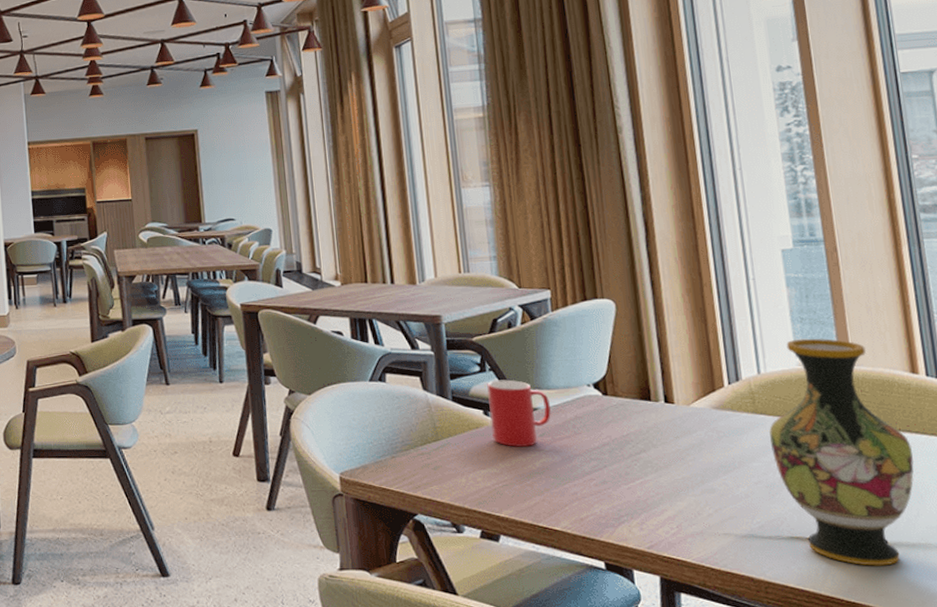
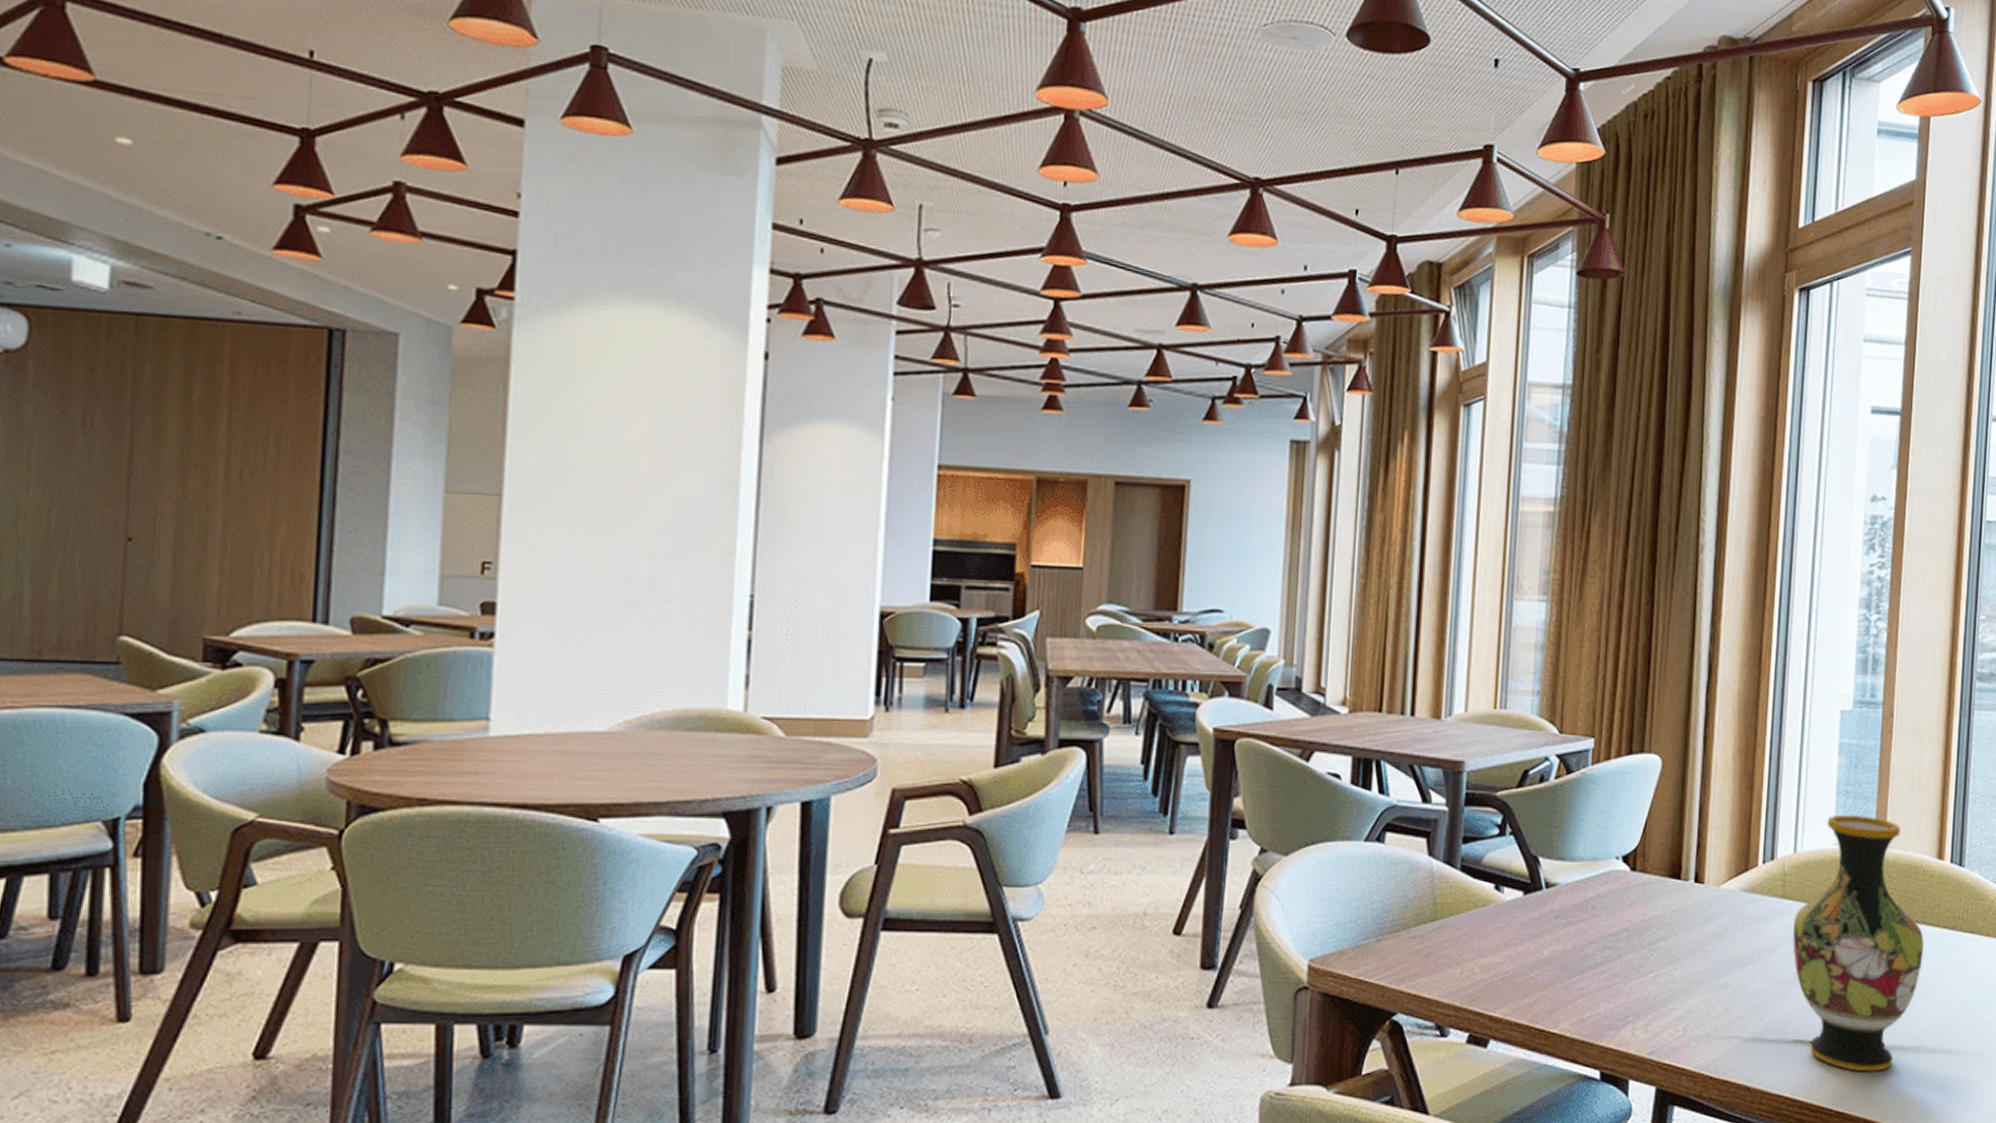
cup: present [487,379,551,447] -> none [1500,847,1572,931]

